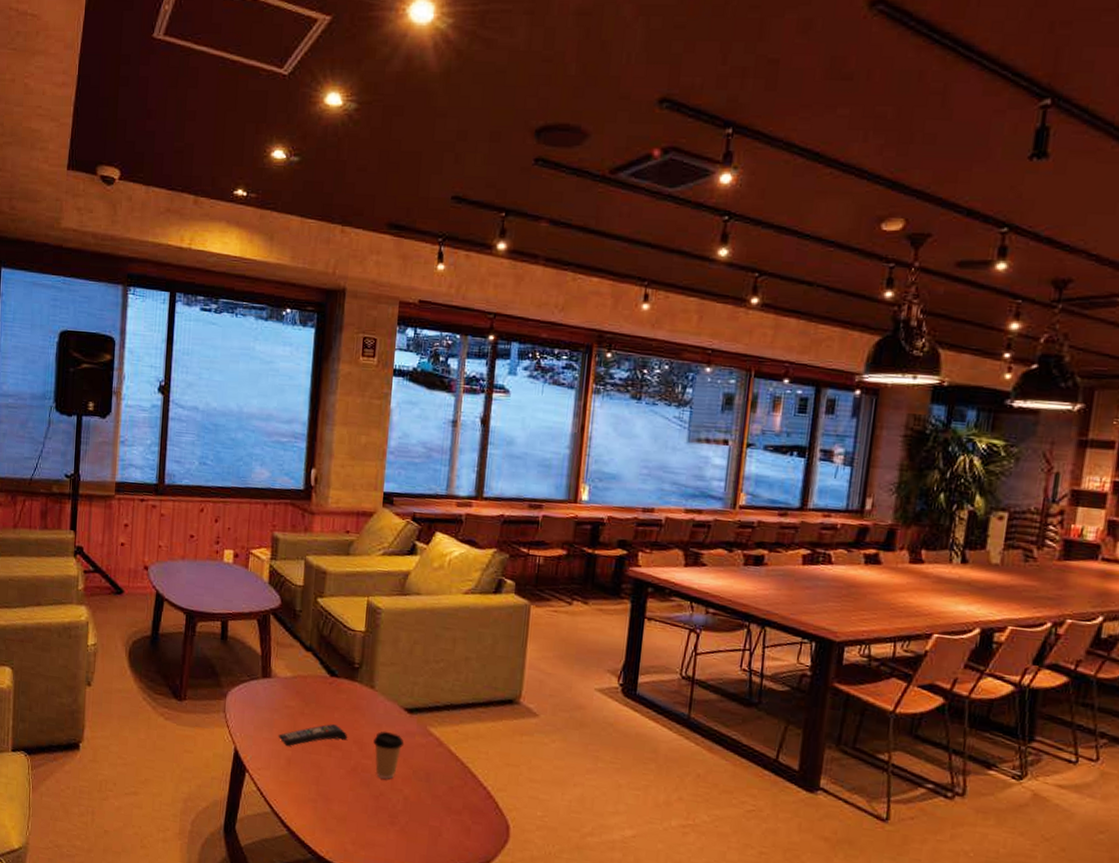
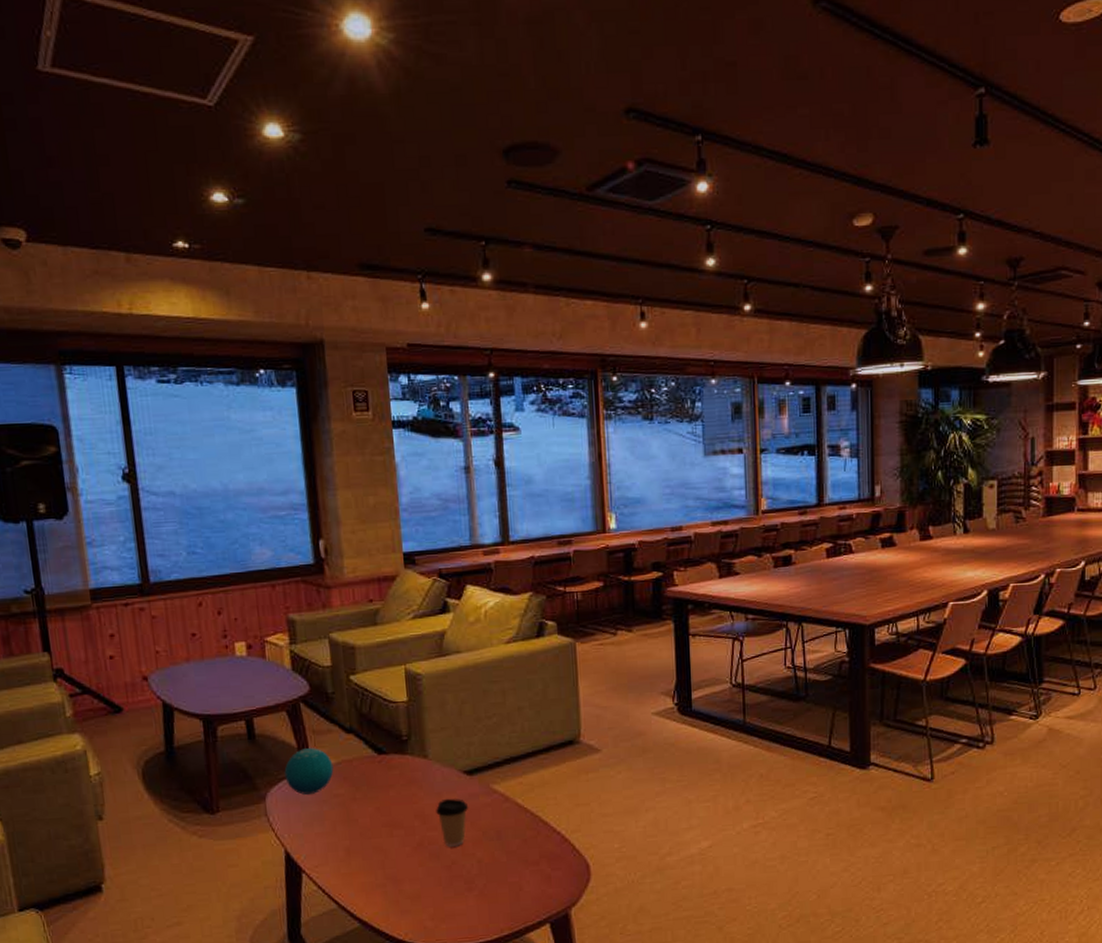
decorative orb: none [246,657,290,701] -> present [284,748,334,795]
remote control: present [278,724,348,747] -> none [331,803,408,837]

